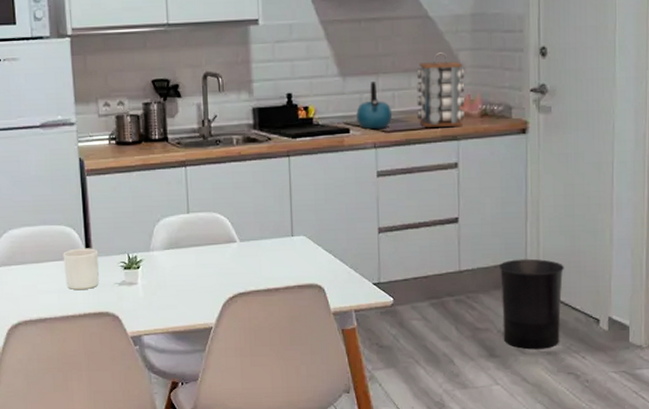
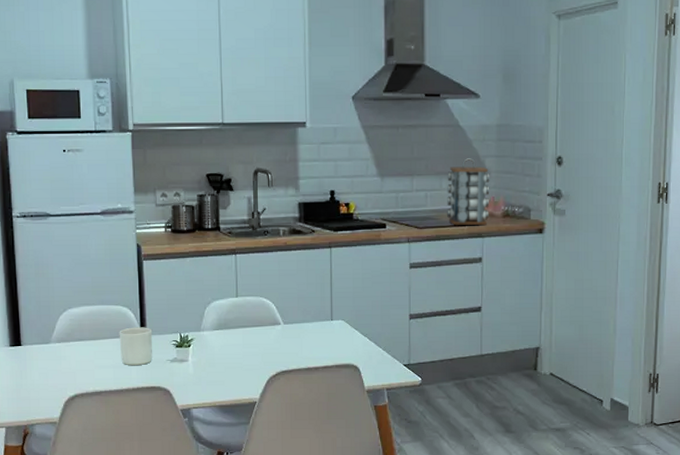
kettle: present [356,82,393,130] -> none [392,182,425,226]
waste bin: present [499,258,564,350] -> none [516,345,573,426]

